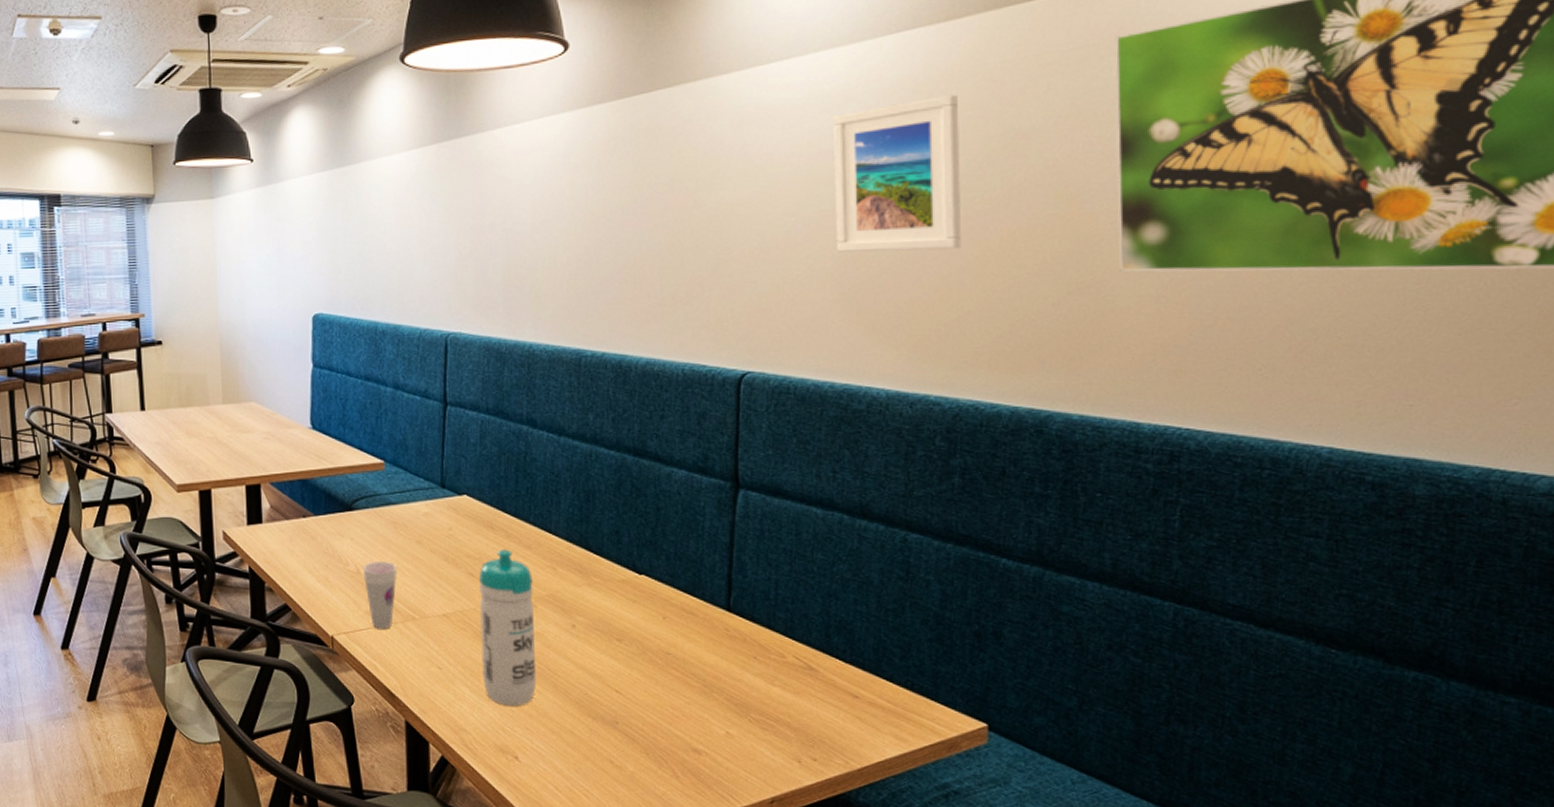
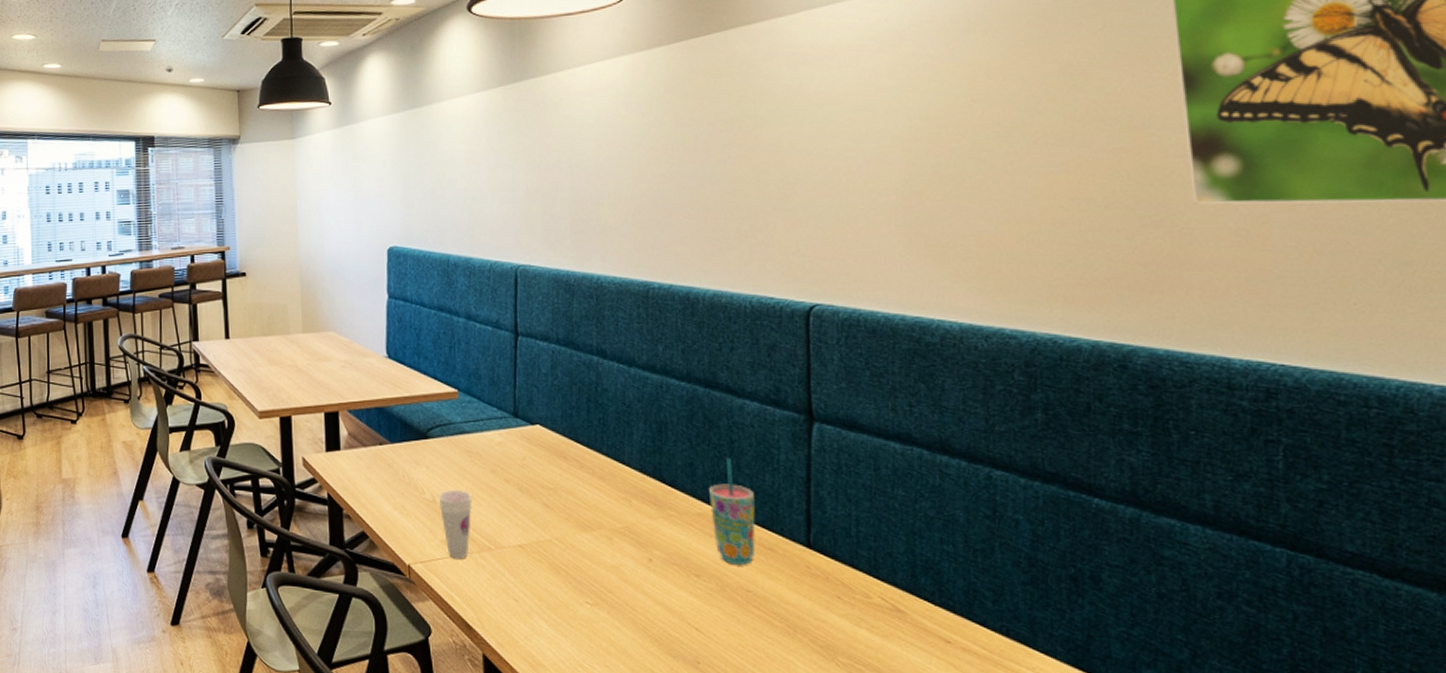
water bottle: present [479,549,537,706] -> none [553,480,615,642]
cup: none [634,526,679,629] -> present [709,458,756,565]
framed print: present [833,94,962,252] -> none [887,33,1027,186]

